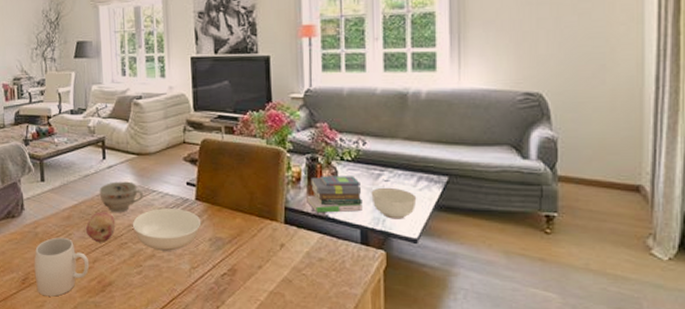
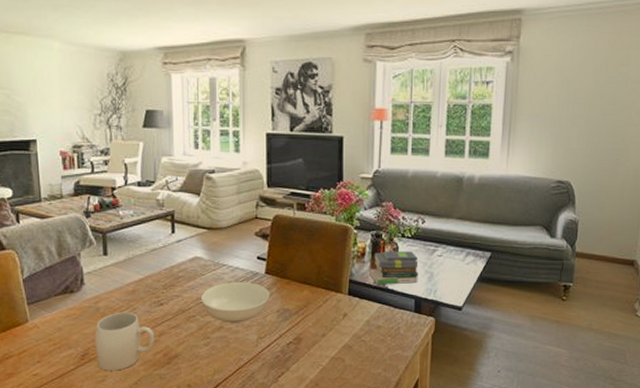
fruit: present [85,212,116,243] -> none [151,286,184,317]
teacup: present [99,181,144,213] -> none [167,255,214,287]
bowl: present [371,187,417,219] -> none [426,261,464,290]

